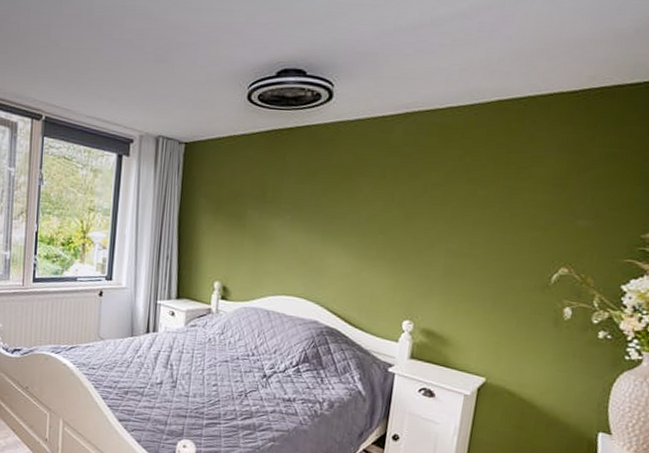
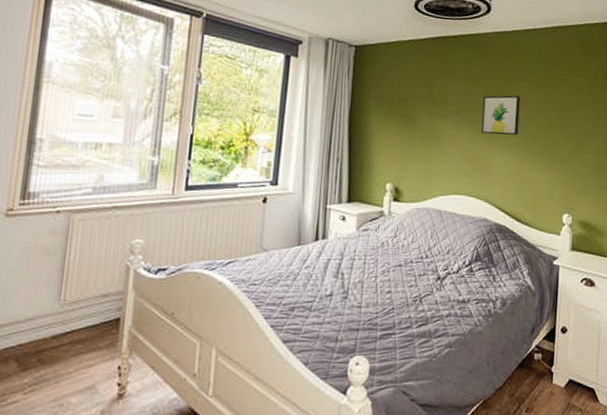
wall art: none [315,192,362,235] -> present [481,95,521,135]

